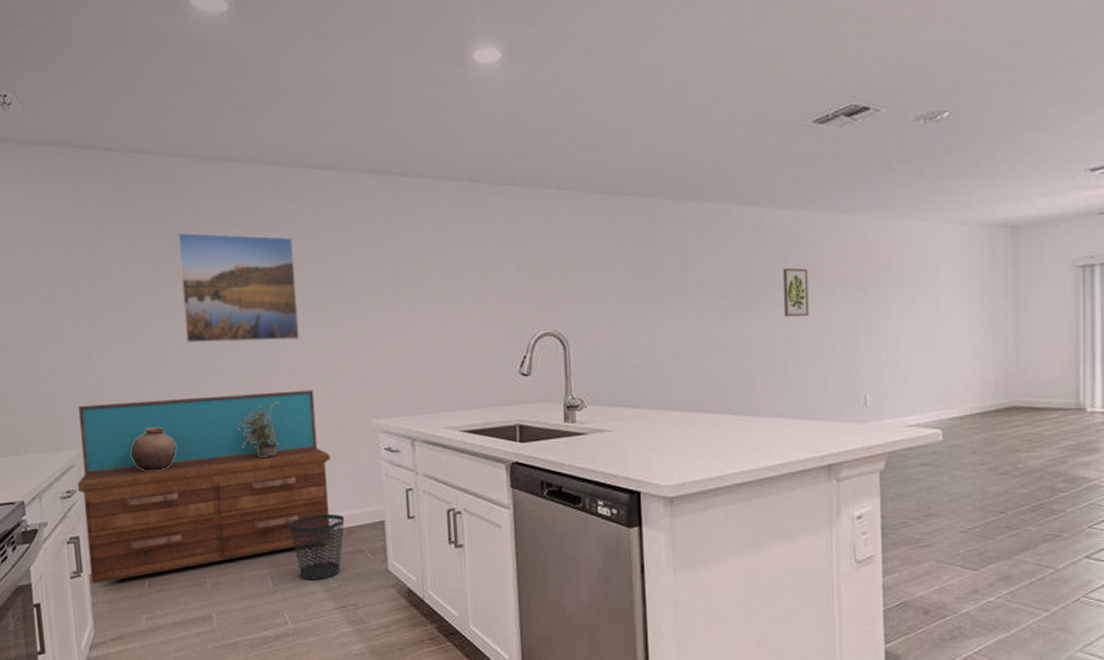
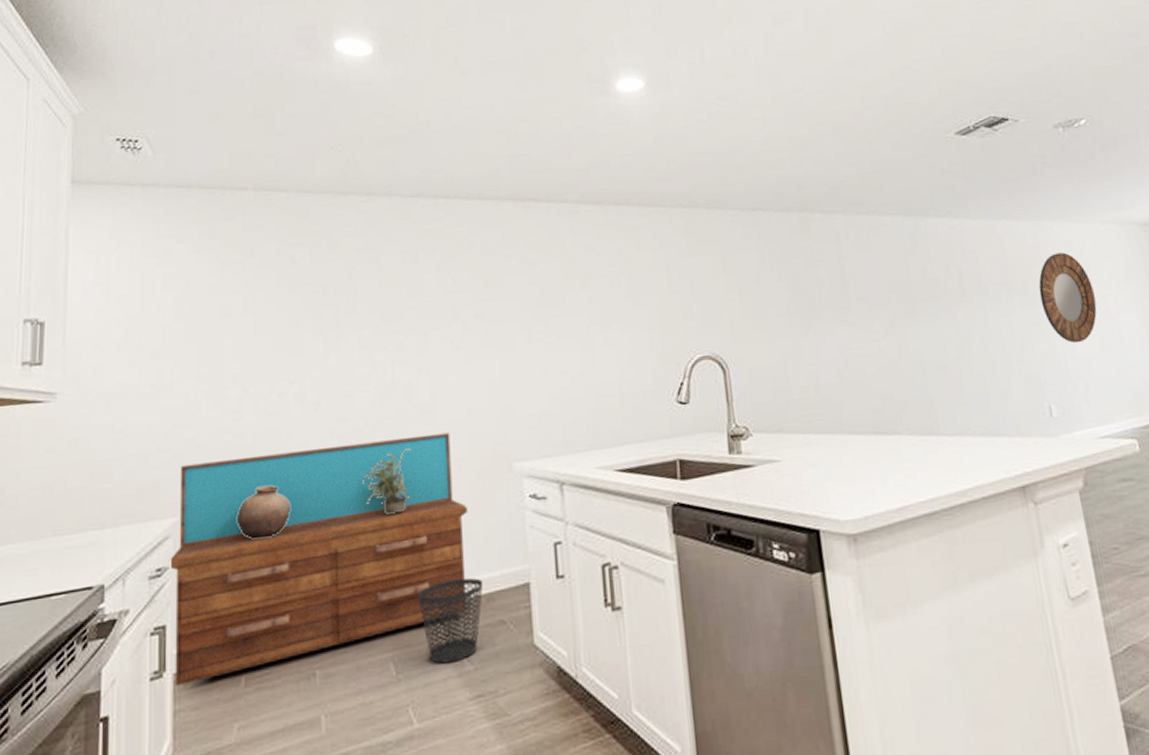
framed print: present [178,232,299,343] -> none [308,268,435,387]
wall art: present [782,267,809,317] -> none [944,275,978,327]
home mirror: none [873,250,926,339] -> present [1039,252,1097,344]

